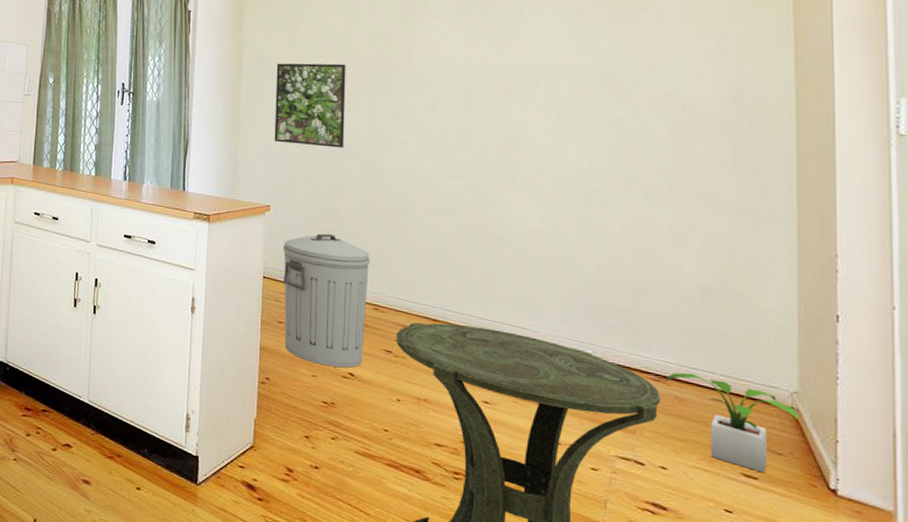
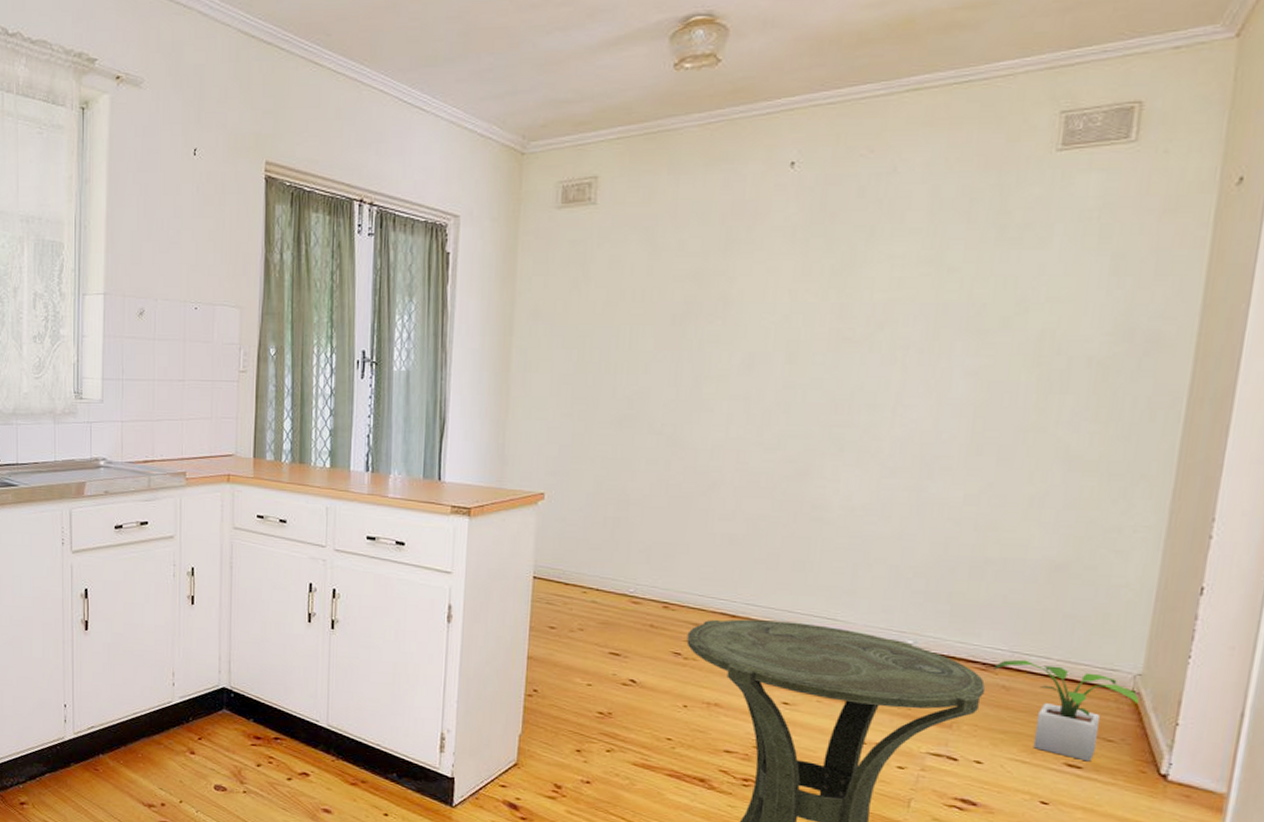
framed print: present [274,63,346,148] -> none [551,313,645,420]
trash can: present [283,233,371,368] -> none [556,523,662,675]

